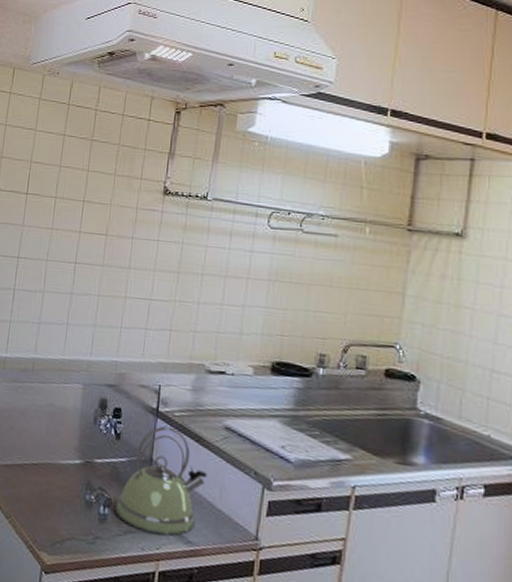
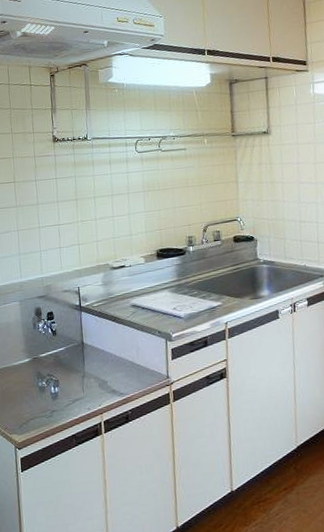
kettle: present [115,426,208,536] -> none [62,315,126,397]

